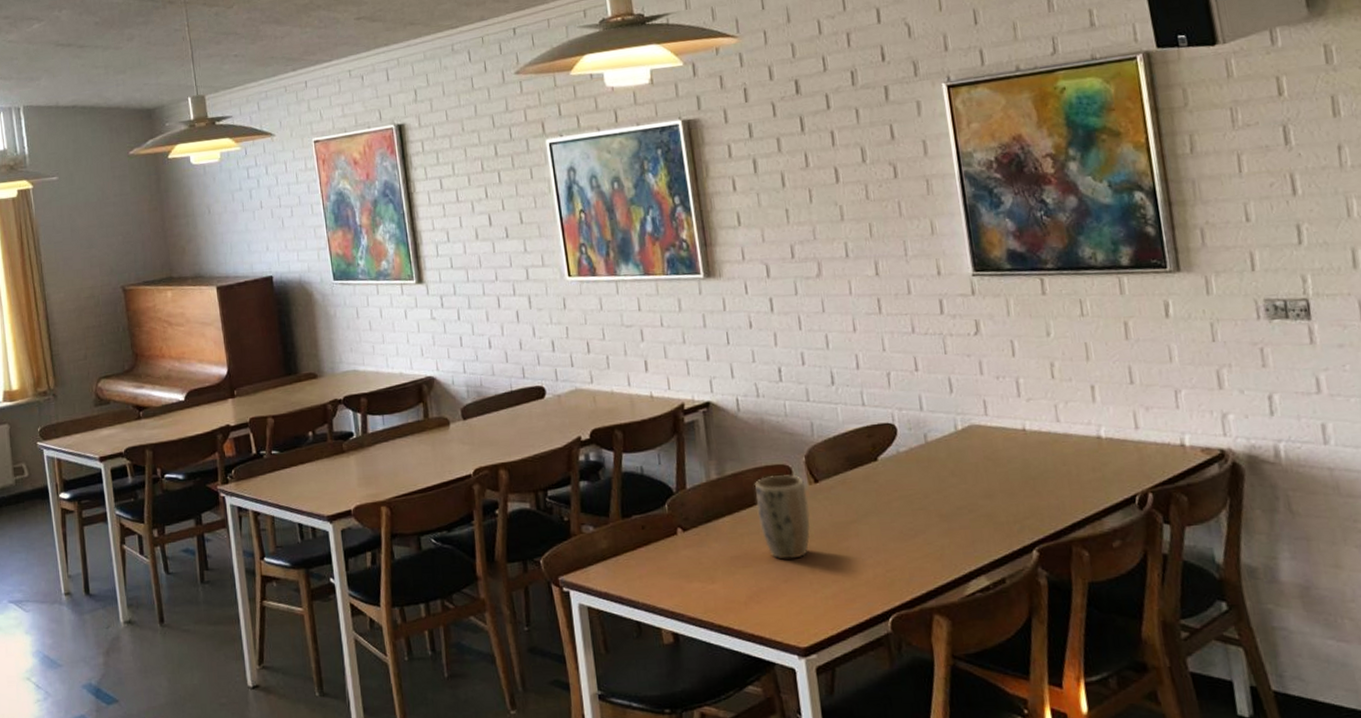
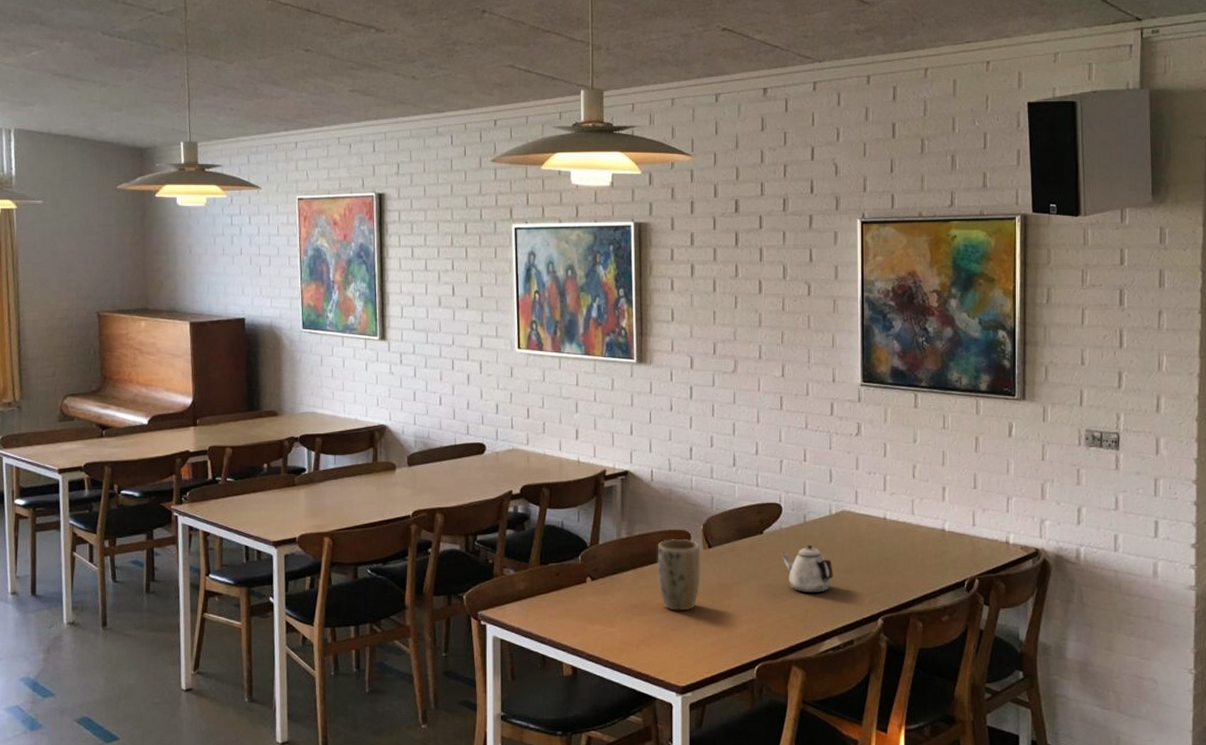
teapot: none [903,469,970,526] -> present [782,545,833,593]

